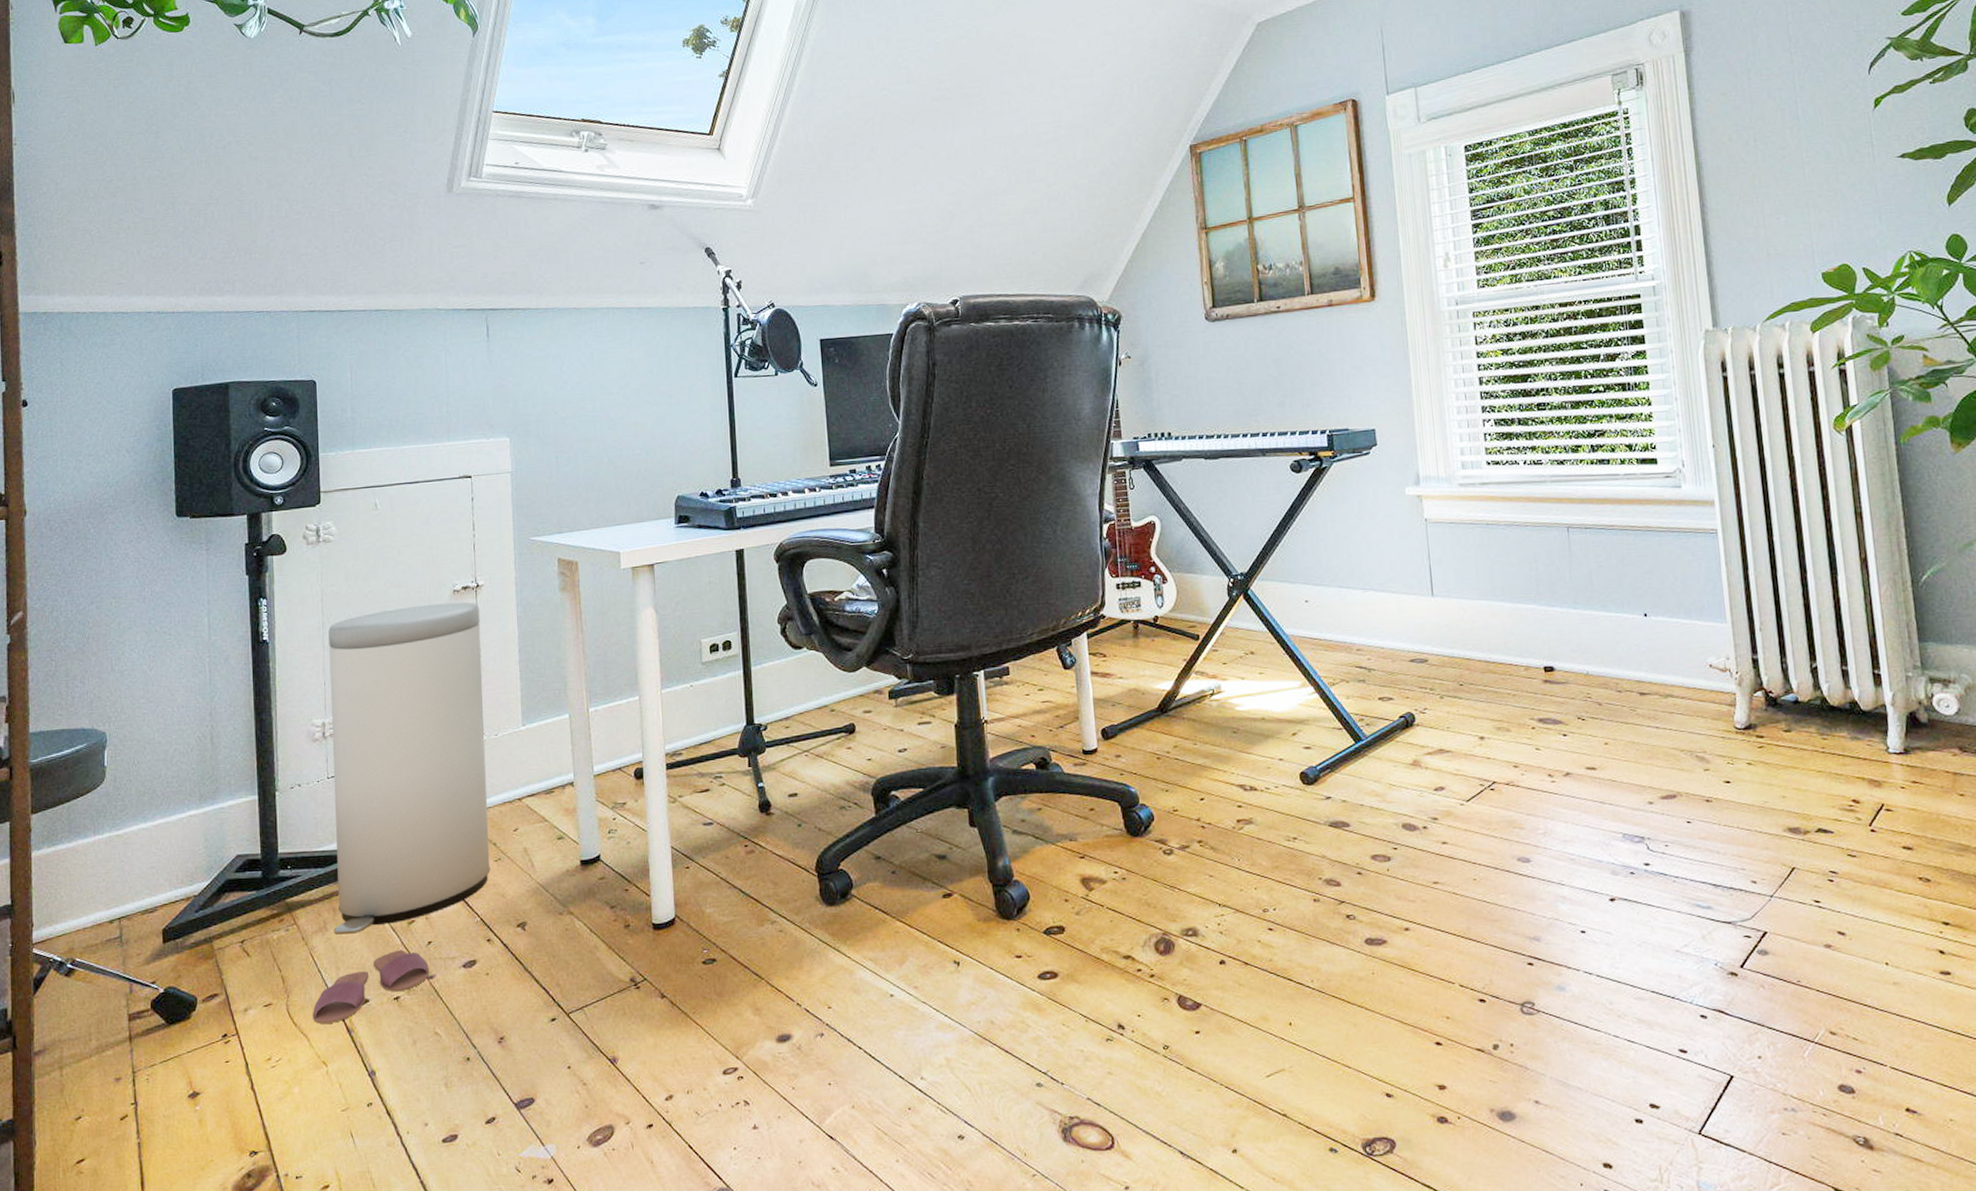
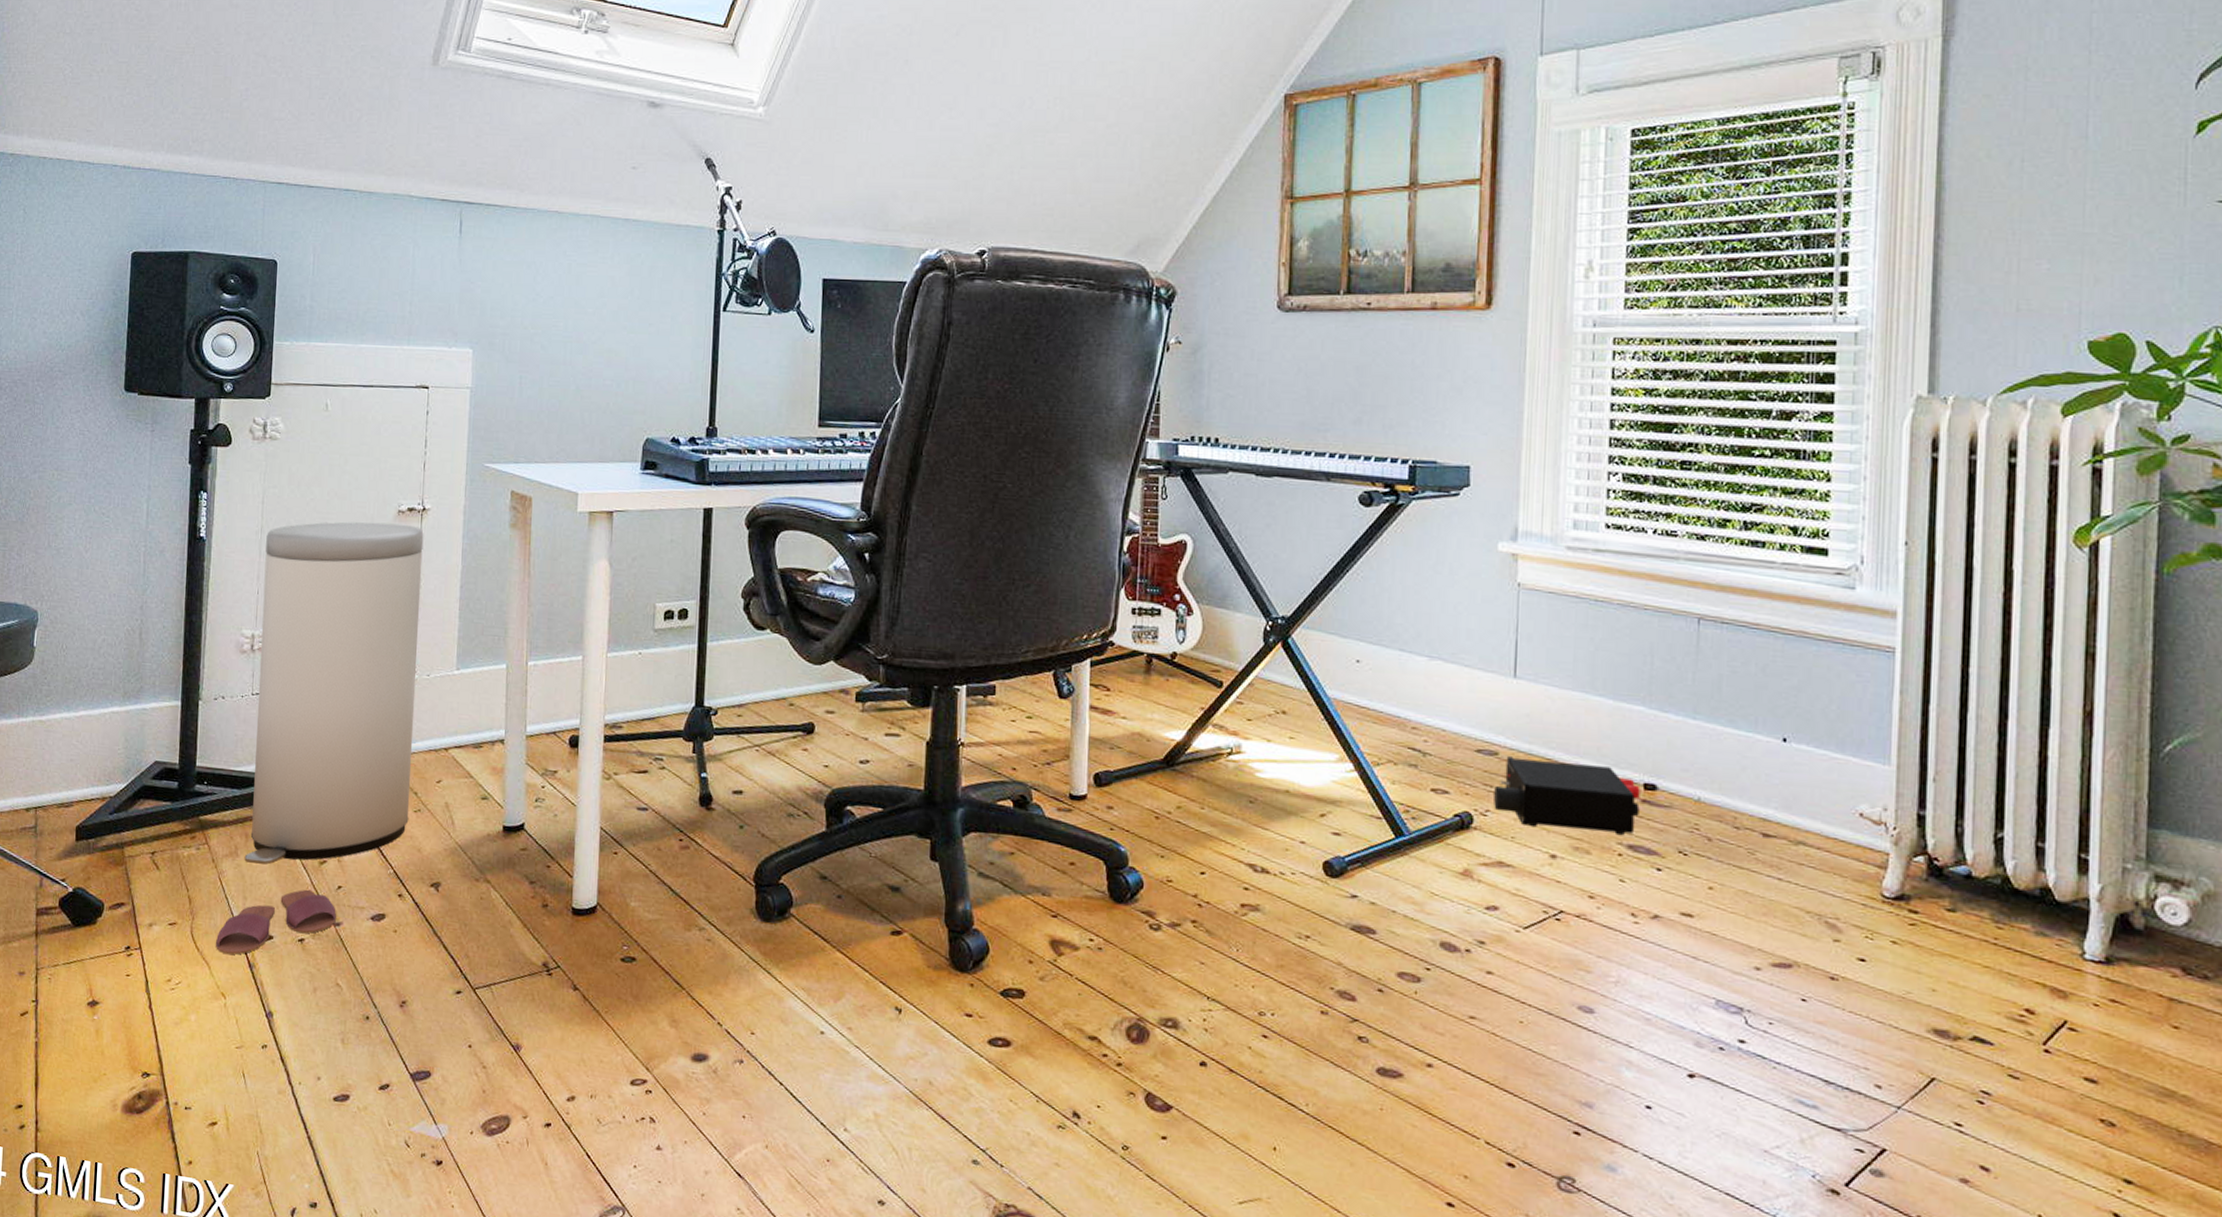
amplifier: none [1428,658,1544,717] -> present [1494,756,1640,836]

